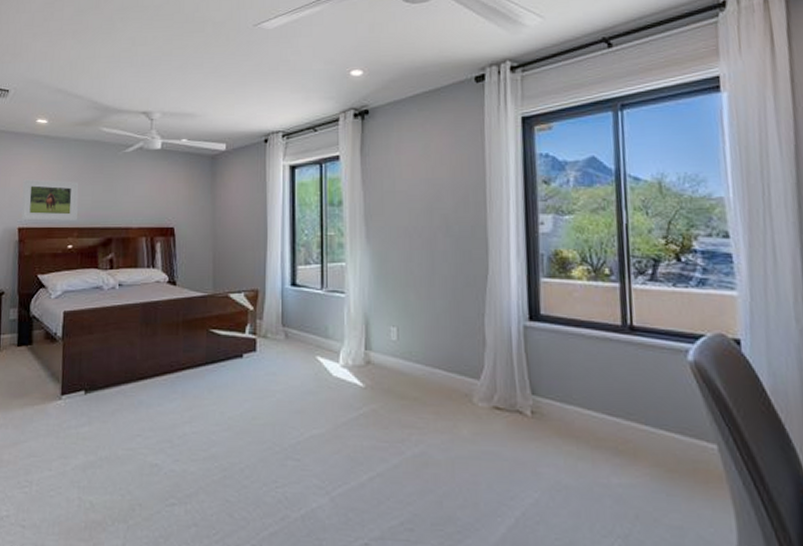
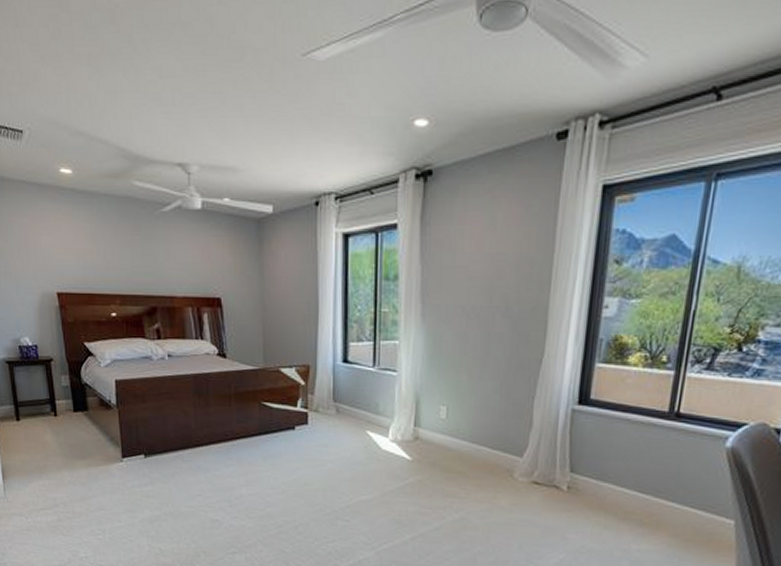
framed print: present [21,179,79,221] -> none [55,239,118,287]

